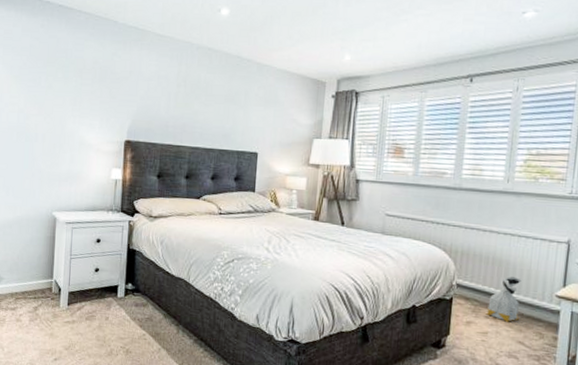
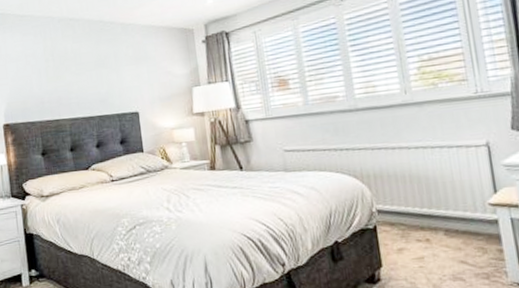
bag: present [487,277,521,322] -> none [416,192,455,242]

